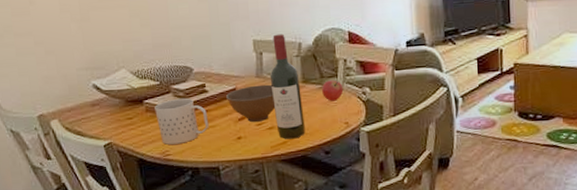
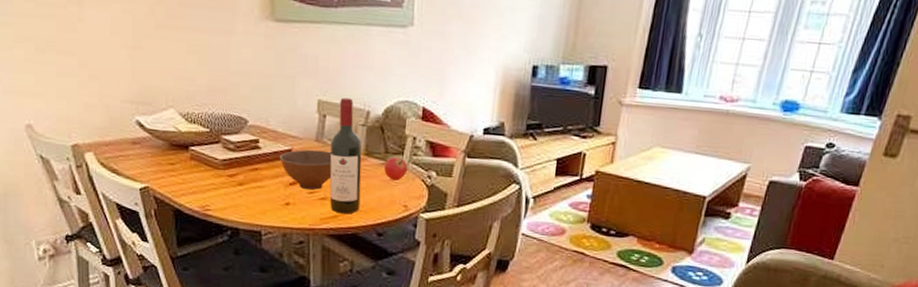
mug: present [154,97,209,145] -> none [200,150,257,200]

